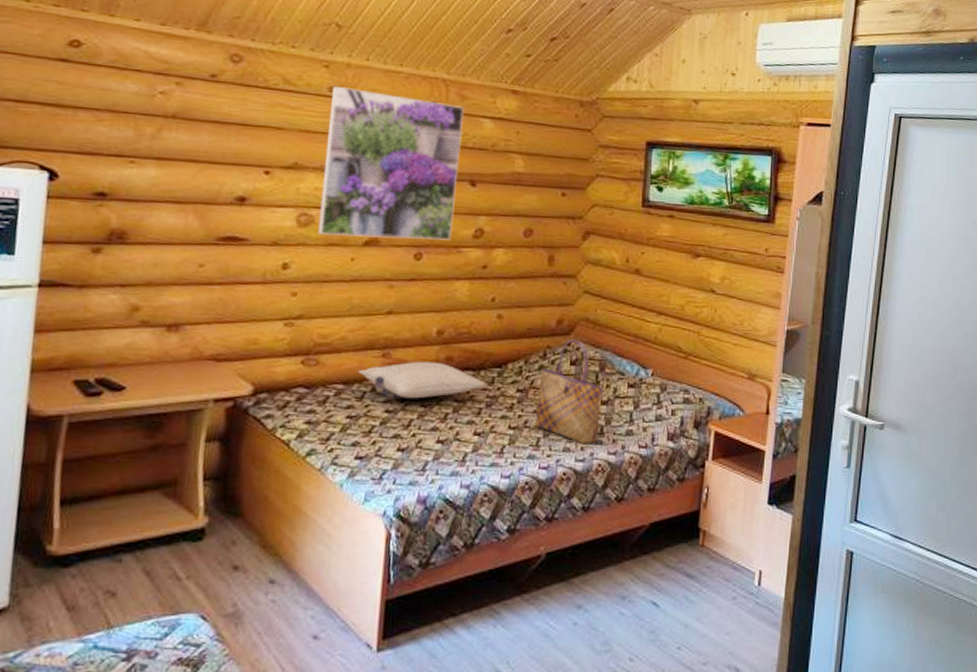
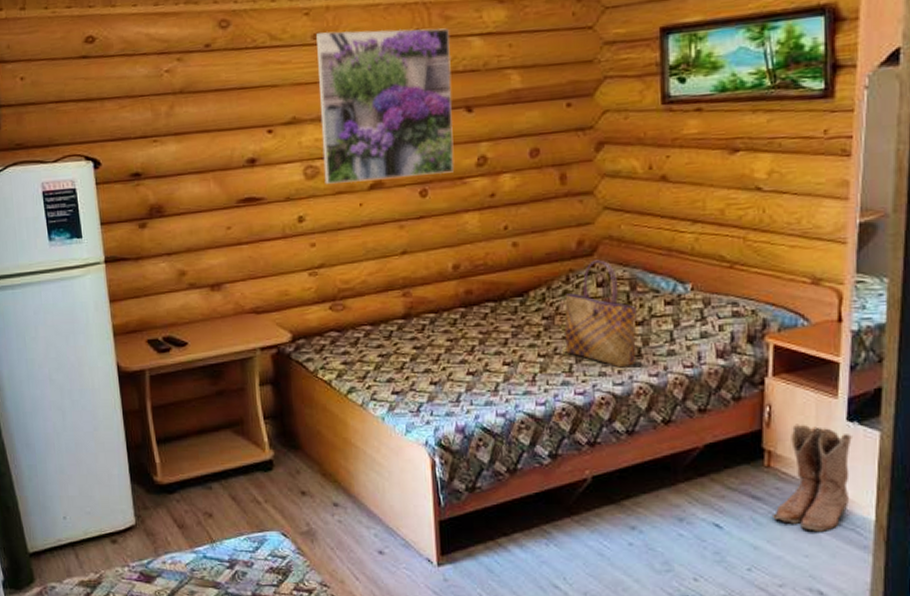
pillow: present [358,361,486,399] -> none [382,296,509,335]
boots: none [702,506,771,609] -> present [773,424,852,531]

